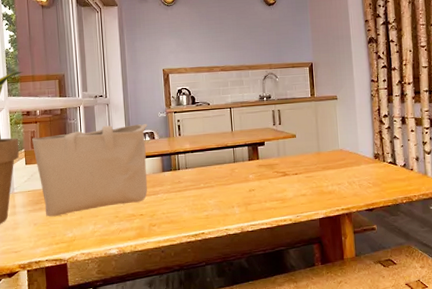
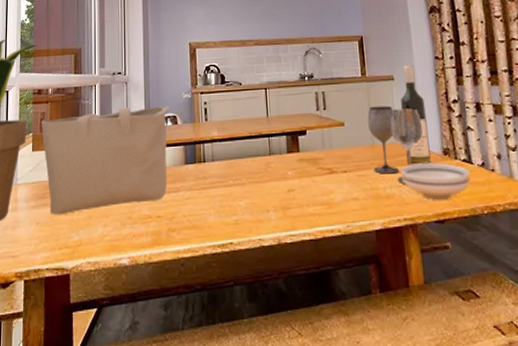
wineglass: none [315,120,360,182] -> present [367,105,424,184]
bowl: none [340,165,394,193] -> present [400,163,471,200]
bottle: none [341,86,365,167] -> present [400,64,431,165]

